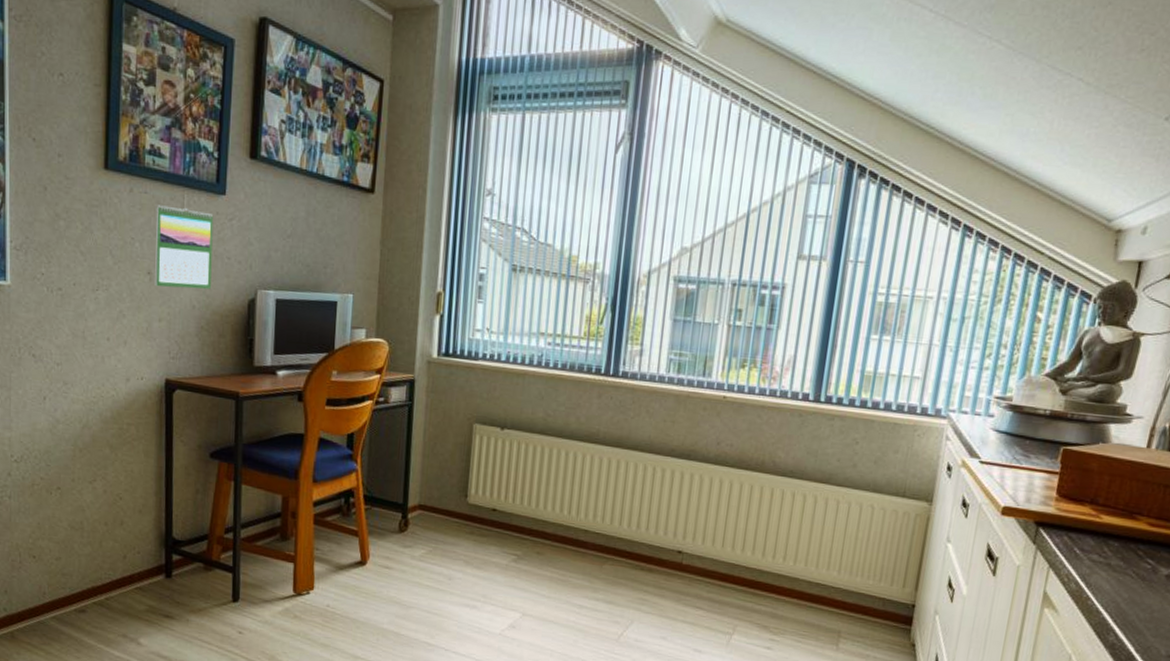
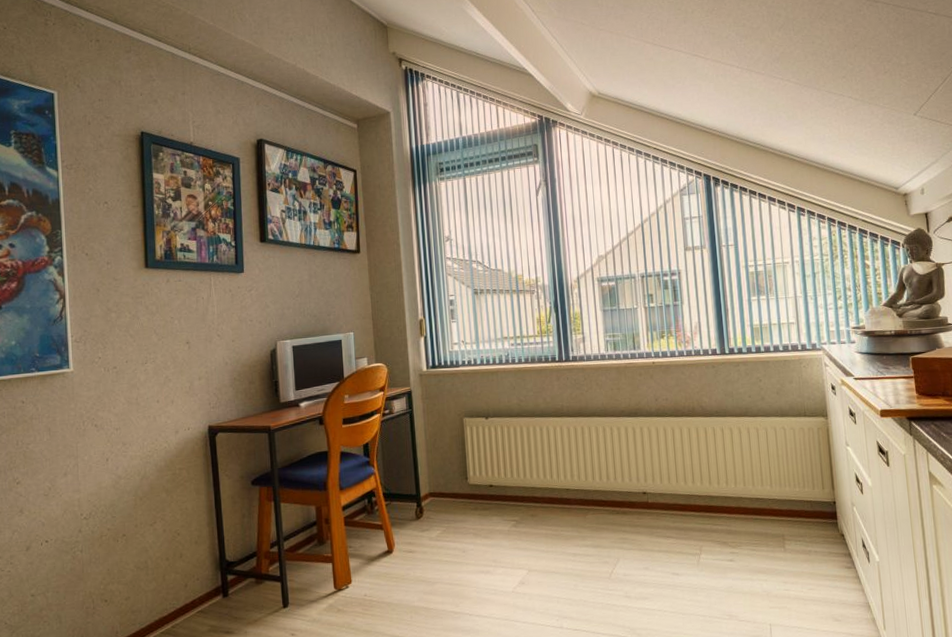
calendar: present [155,205,214,289] -> none [189,287,239,353]

